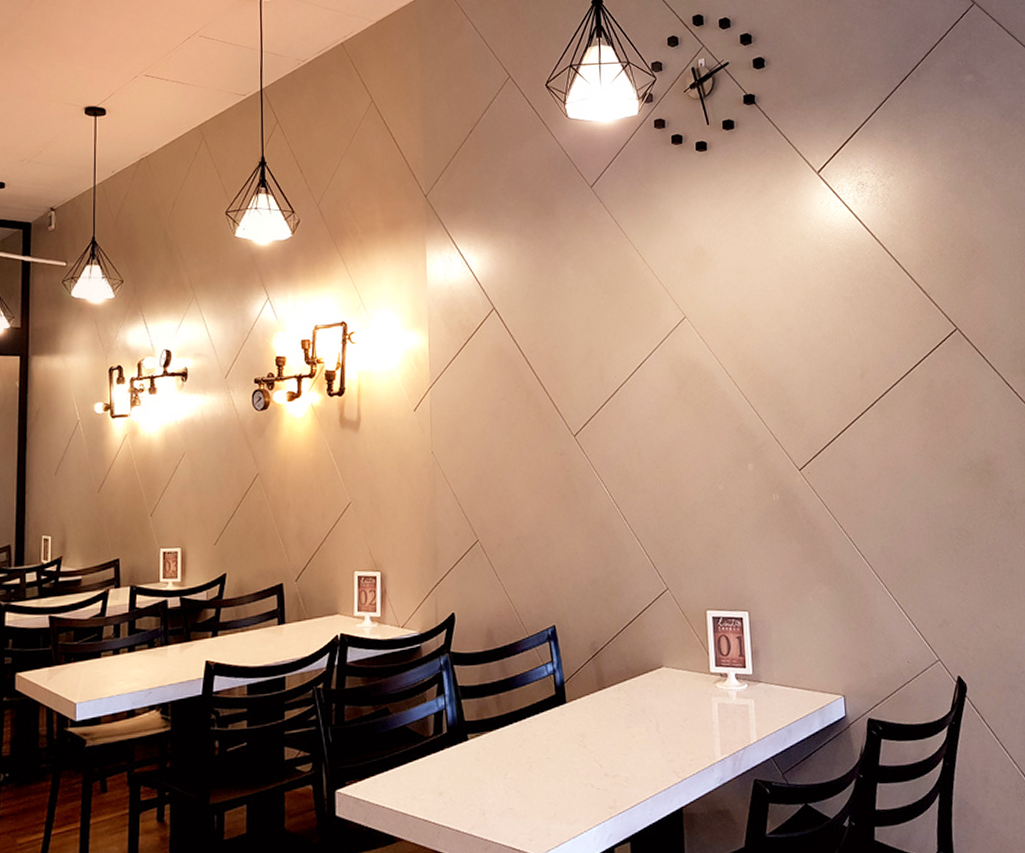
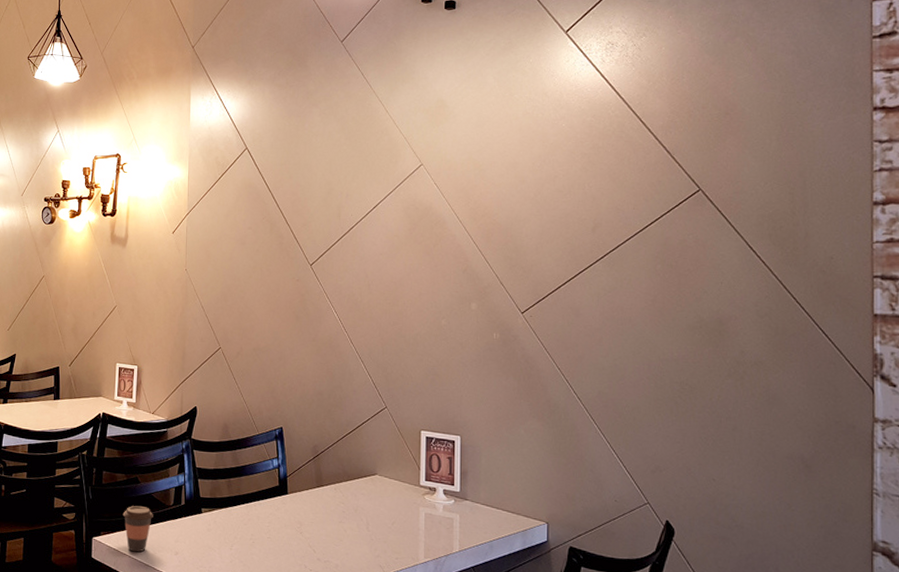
coffee cup: none [372,741,410,801] -> present [123,505,153,553]

